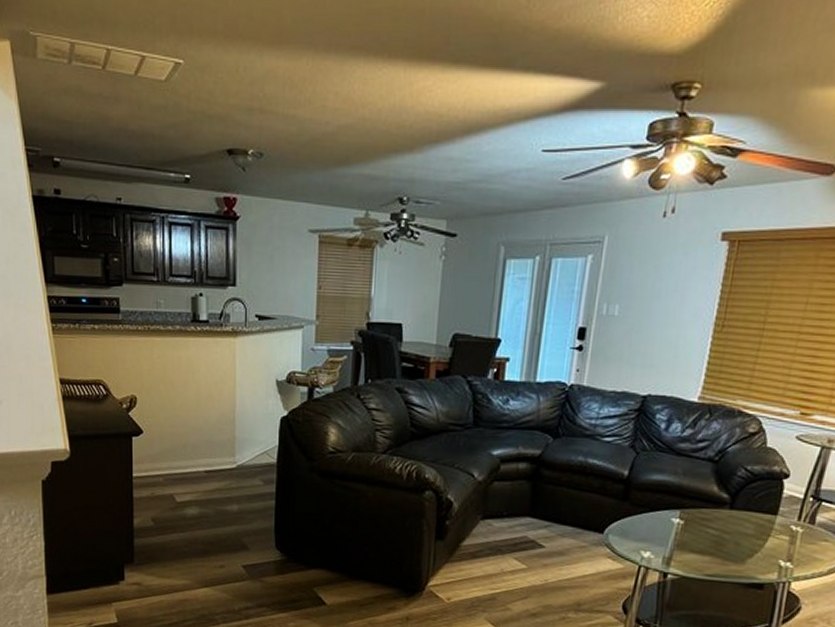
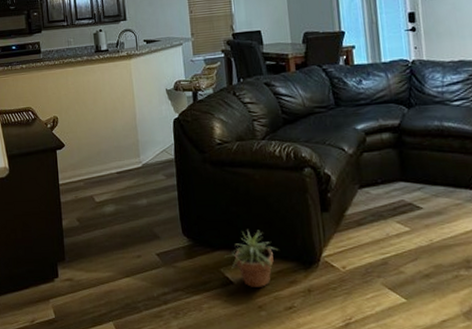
potted plant: none [321,550,381,611] -> present [225,230,278,287]

